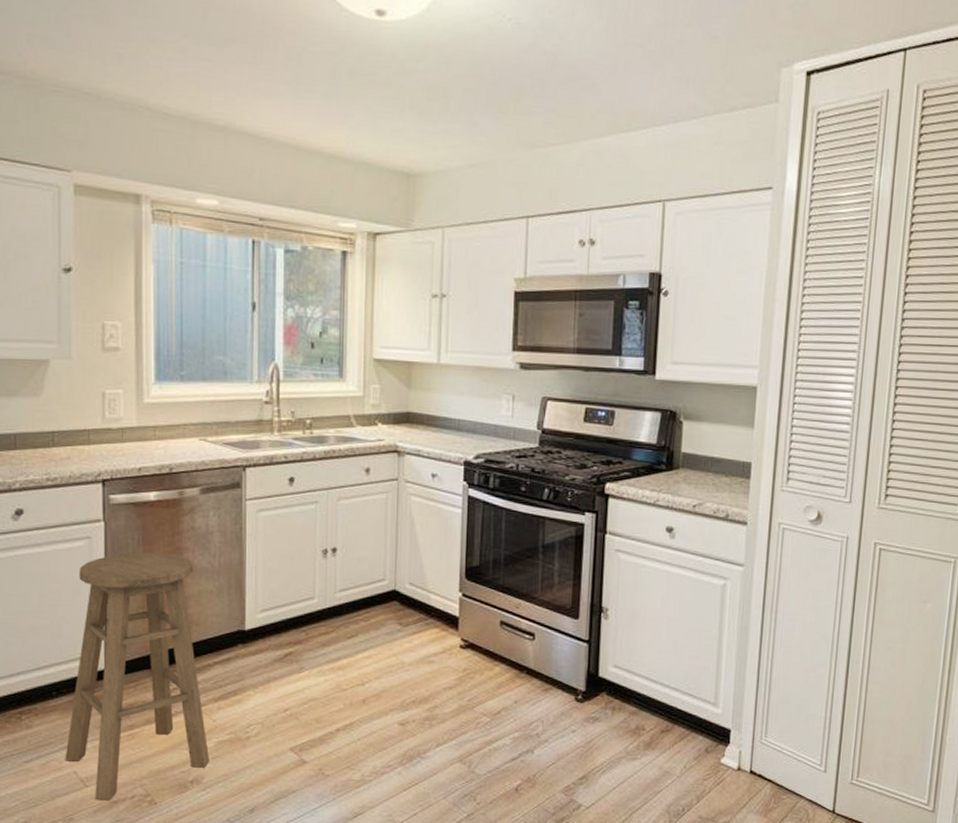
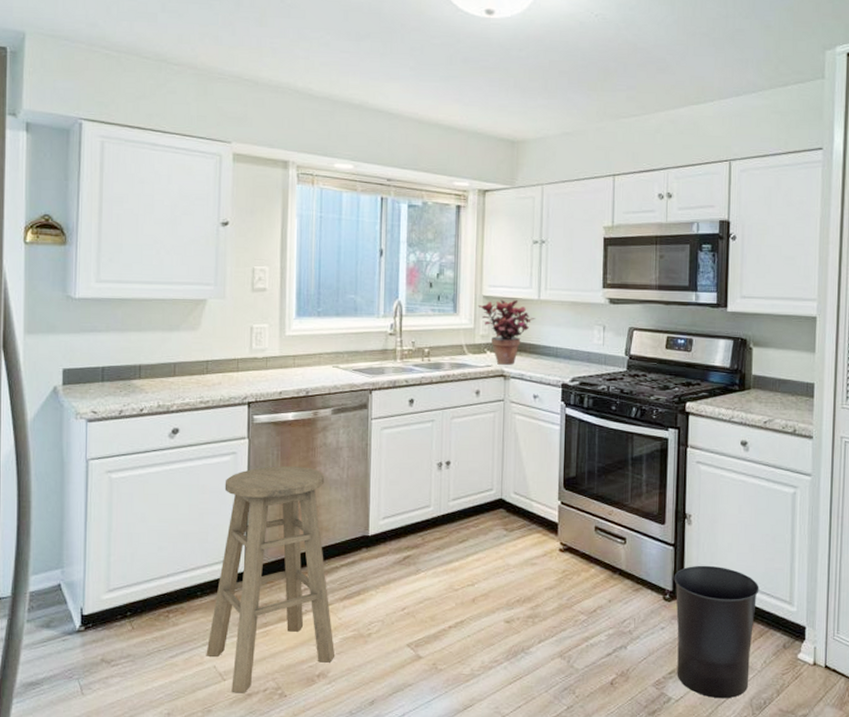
potted plant: none [367,363,434,440] -> present [478,300,535,366]
waste bin: none [587,663,682,806] -> present [674,565,759,699]

